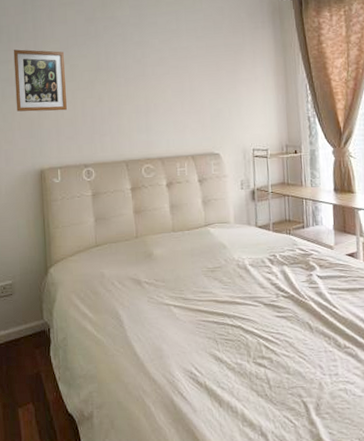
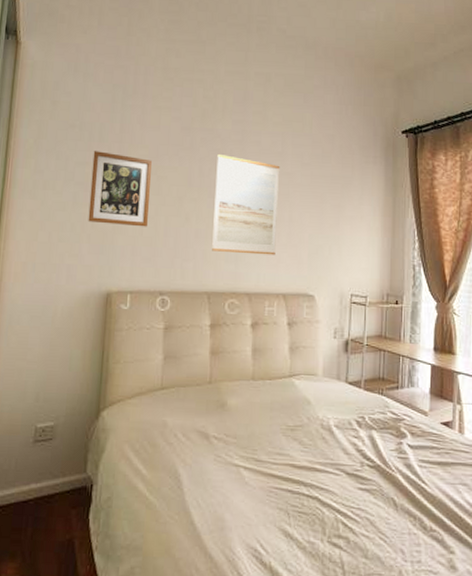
wall art: none [120,38,181,125] -> present [212,153,280,255]

